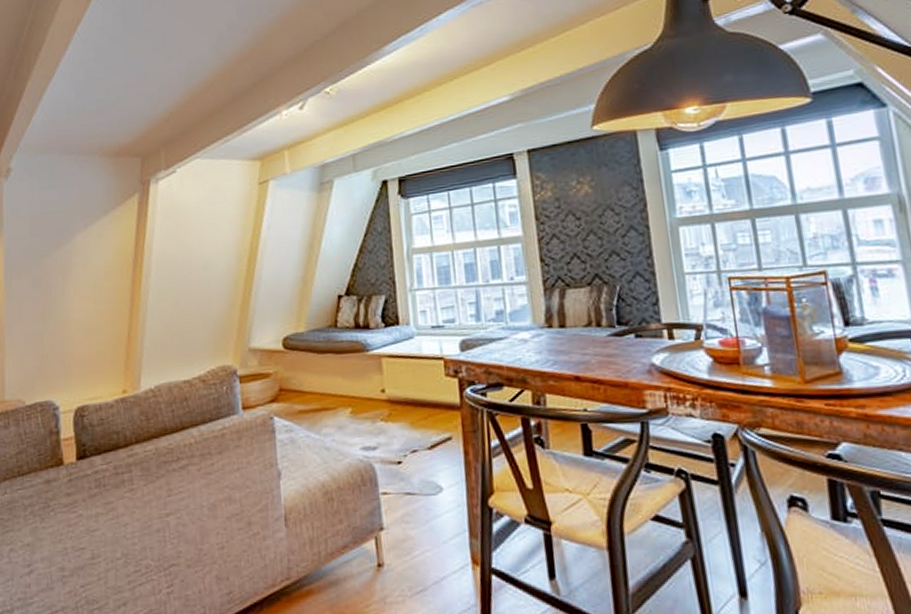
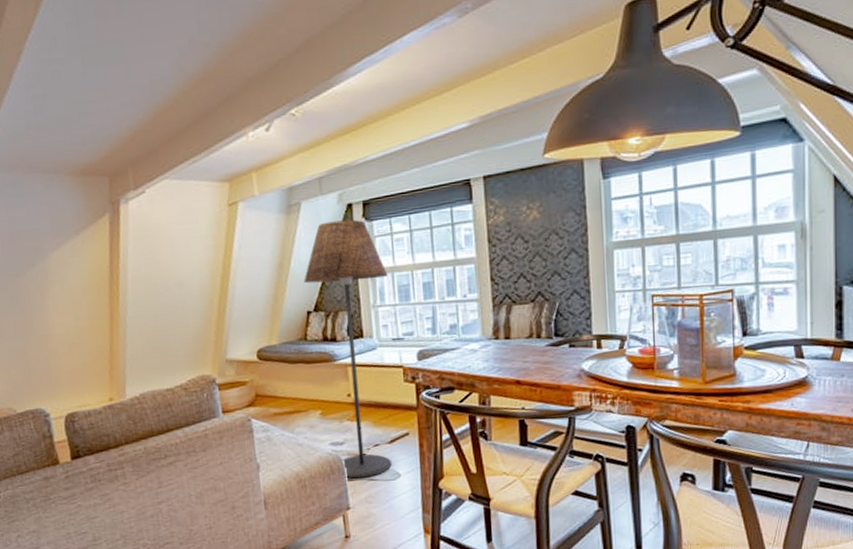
floor lamp: none [335,197,432,492] -> present [304,219,392,479]

